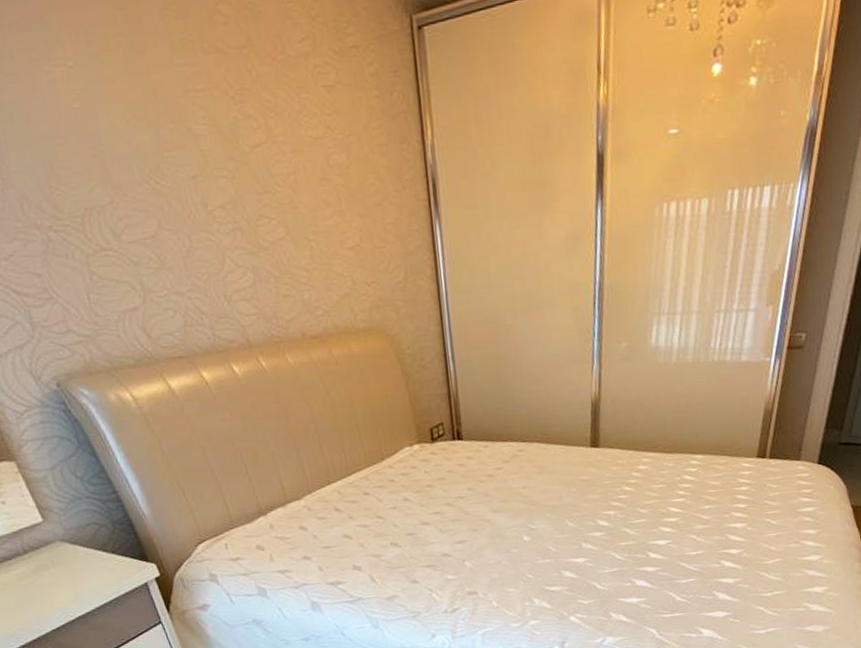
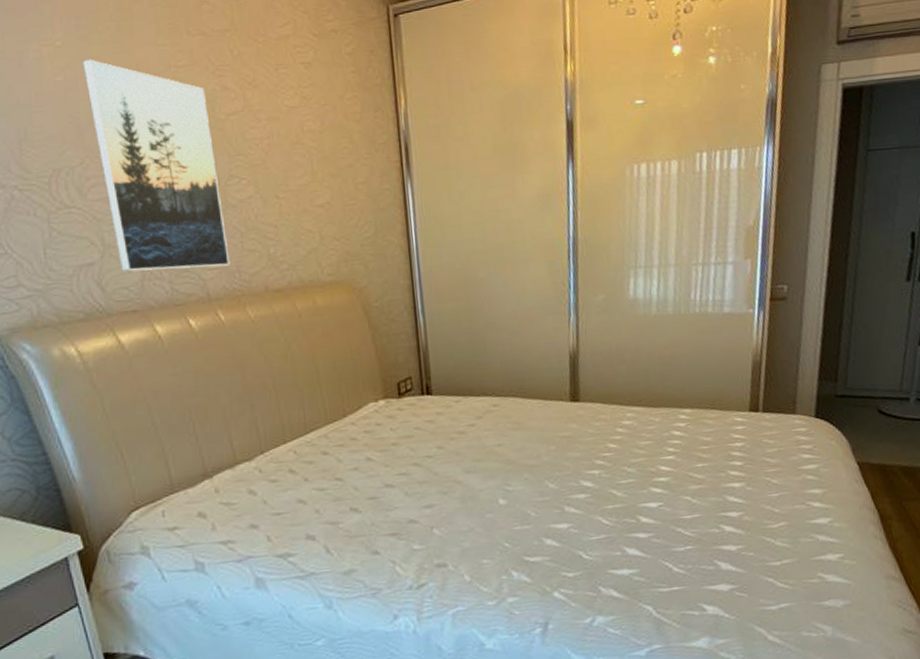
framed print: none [98,82,267,317] -> present [83,59,230,272]

